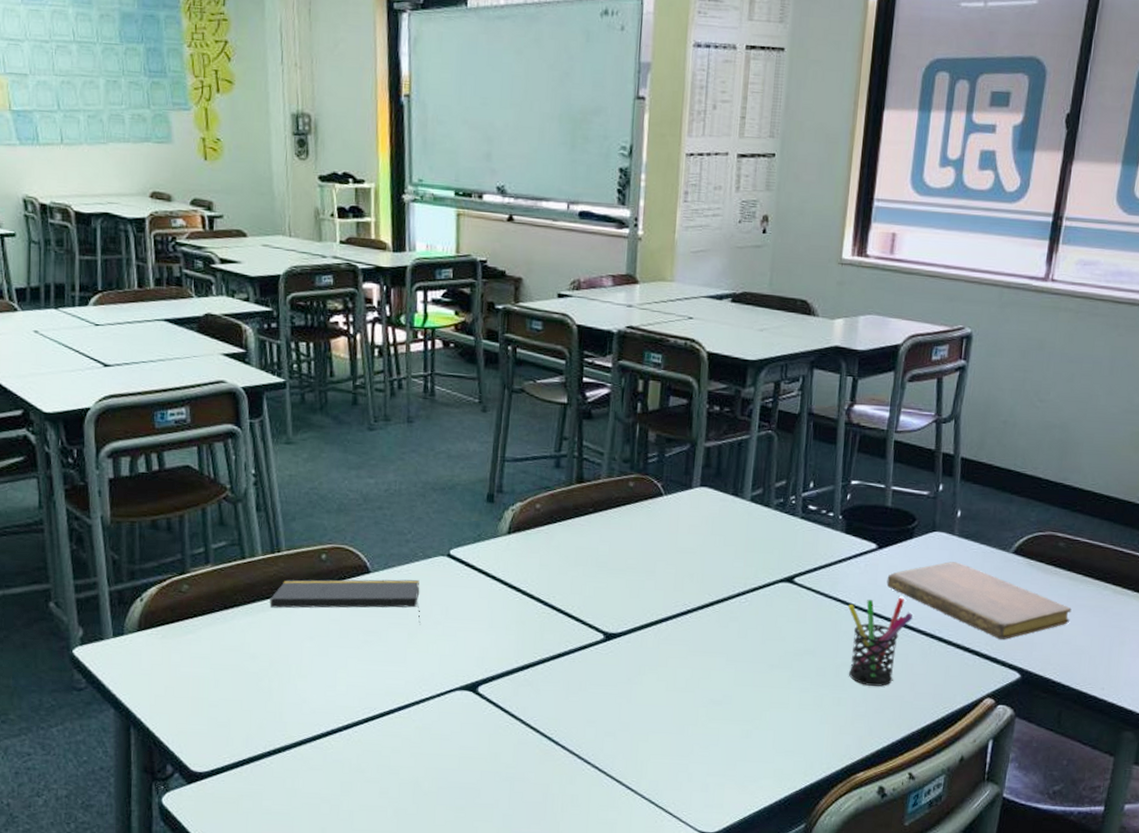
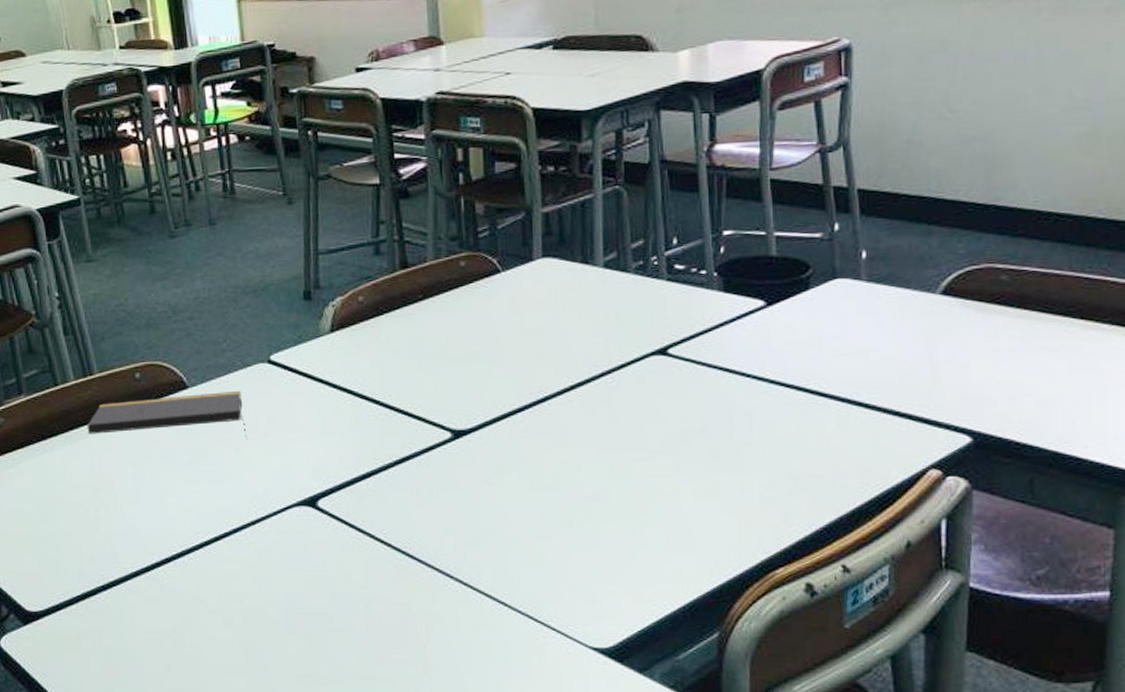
pen holder: present [848,597,913,687] -> none [739,359,822,466]
notebook: present [886,561,1072,640] -> none [783,312,1029,399]

